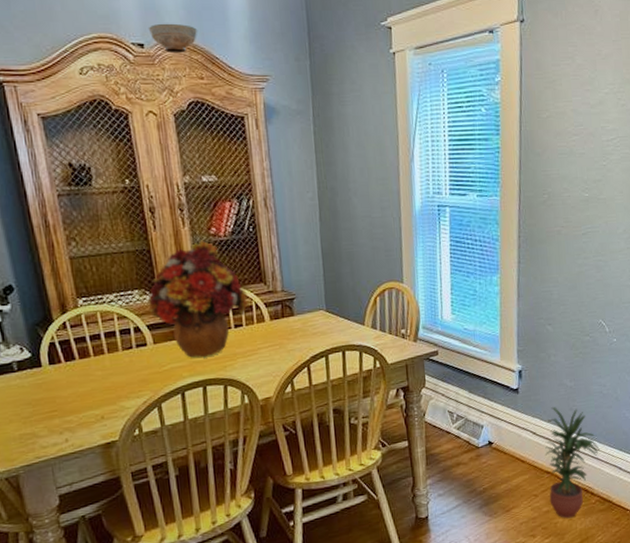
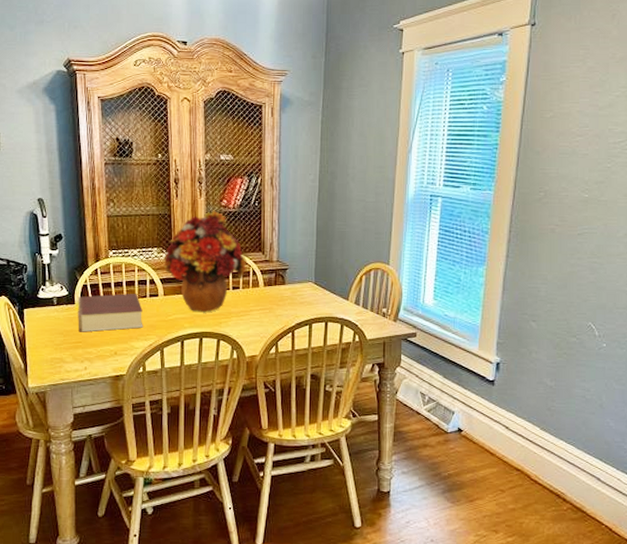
book: none [45,346,133,399] -> present [78,293,143,332]
decorative bowl: present [148,23,198,54] -> none [192,24,232,50]
potted plant: present [545,407,600,518] -> none [517,404,577,521]

